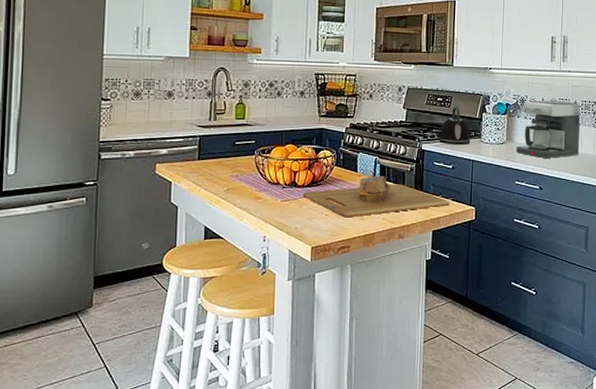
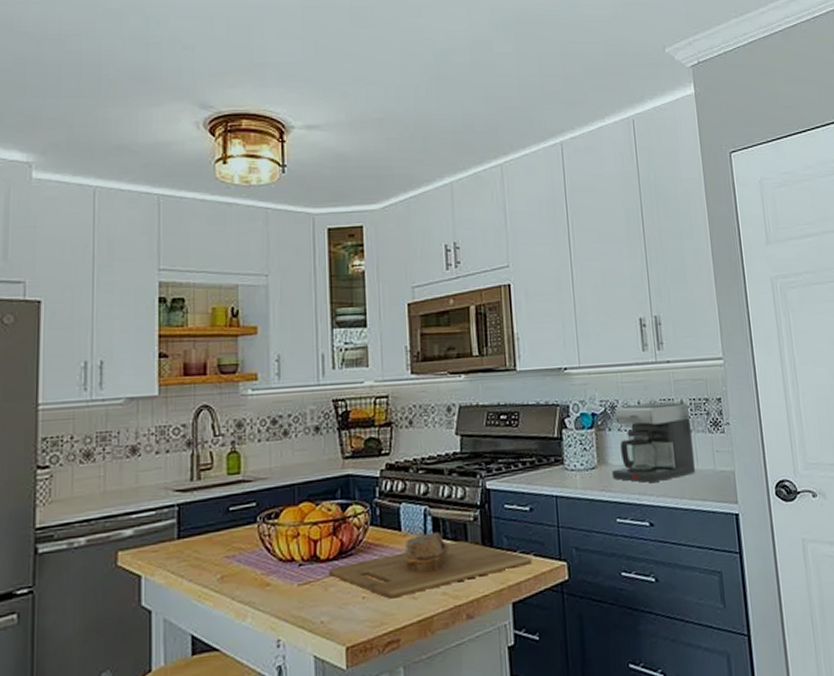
kettle: present [438,106,471,146] -> none [507,423,551,479]

